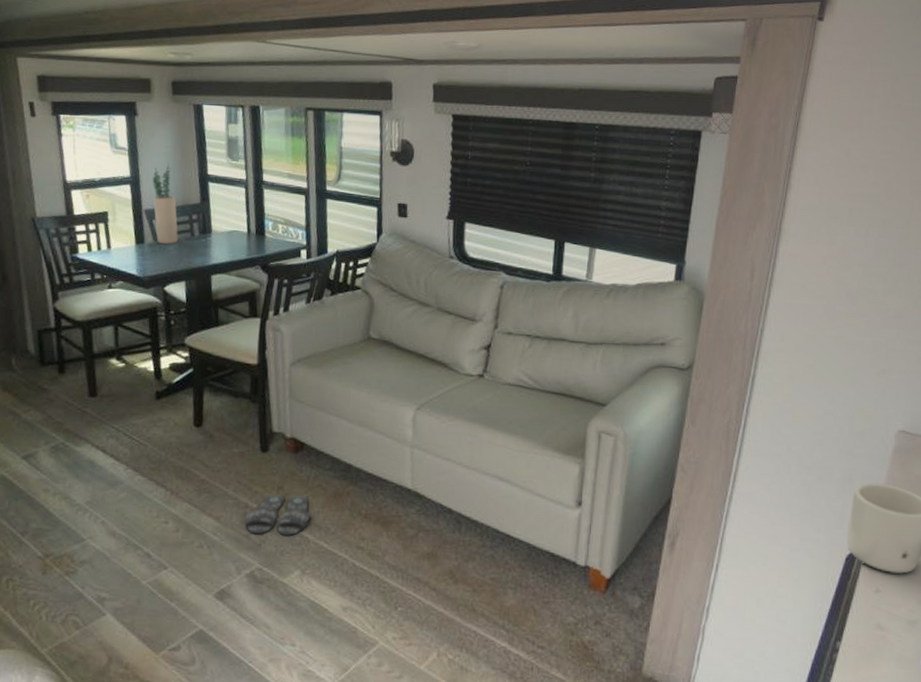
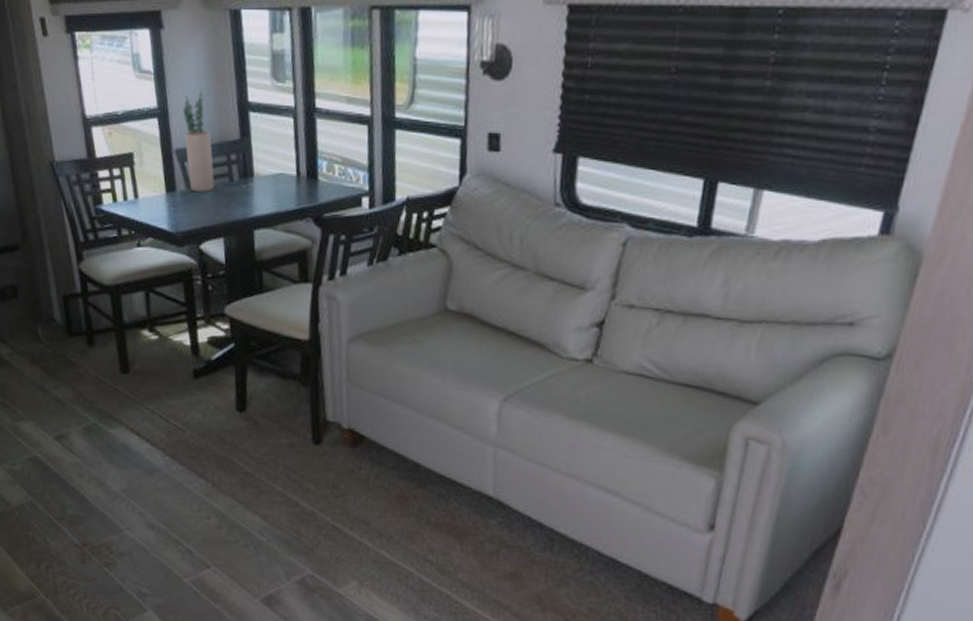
slippers: present [244,494,312,537] -> none [294,492,372,543]

